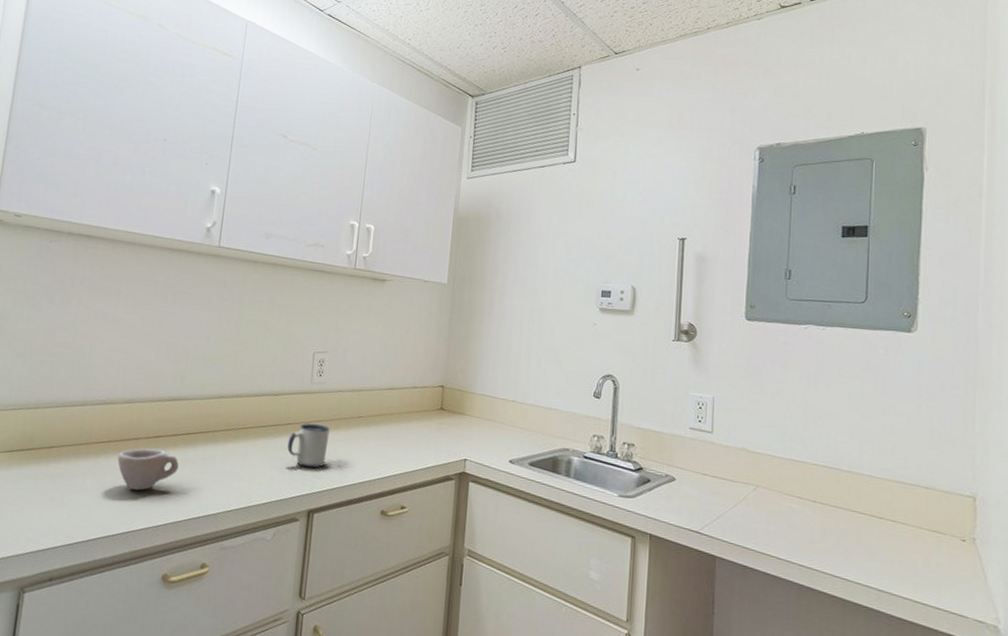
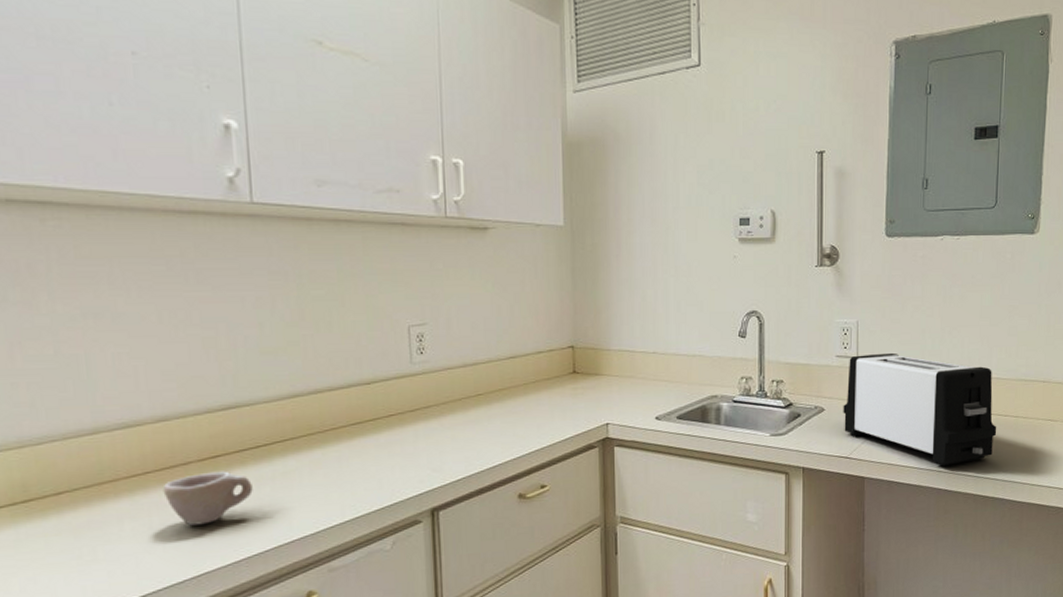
mug: present [287,423,330,469] -> none [393,411,444,462]
toaster: none [695,430,870,562] -> present [843,352,997,467]

